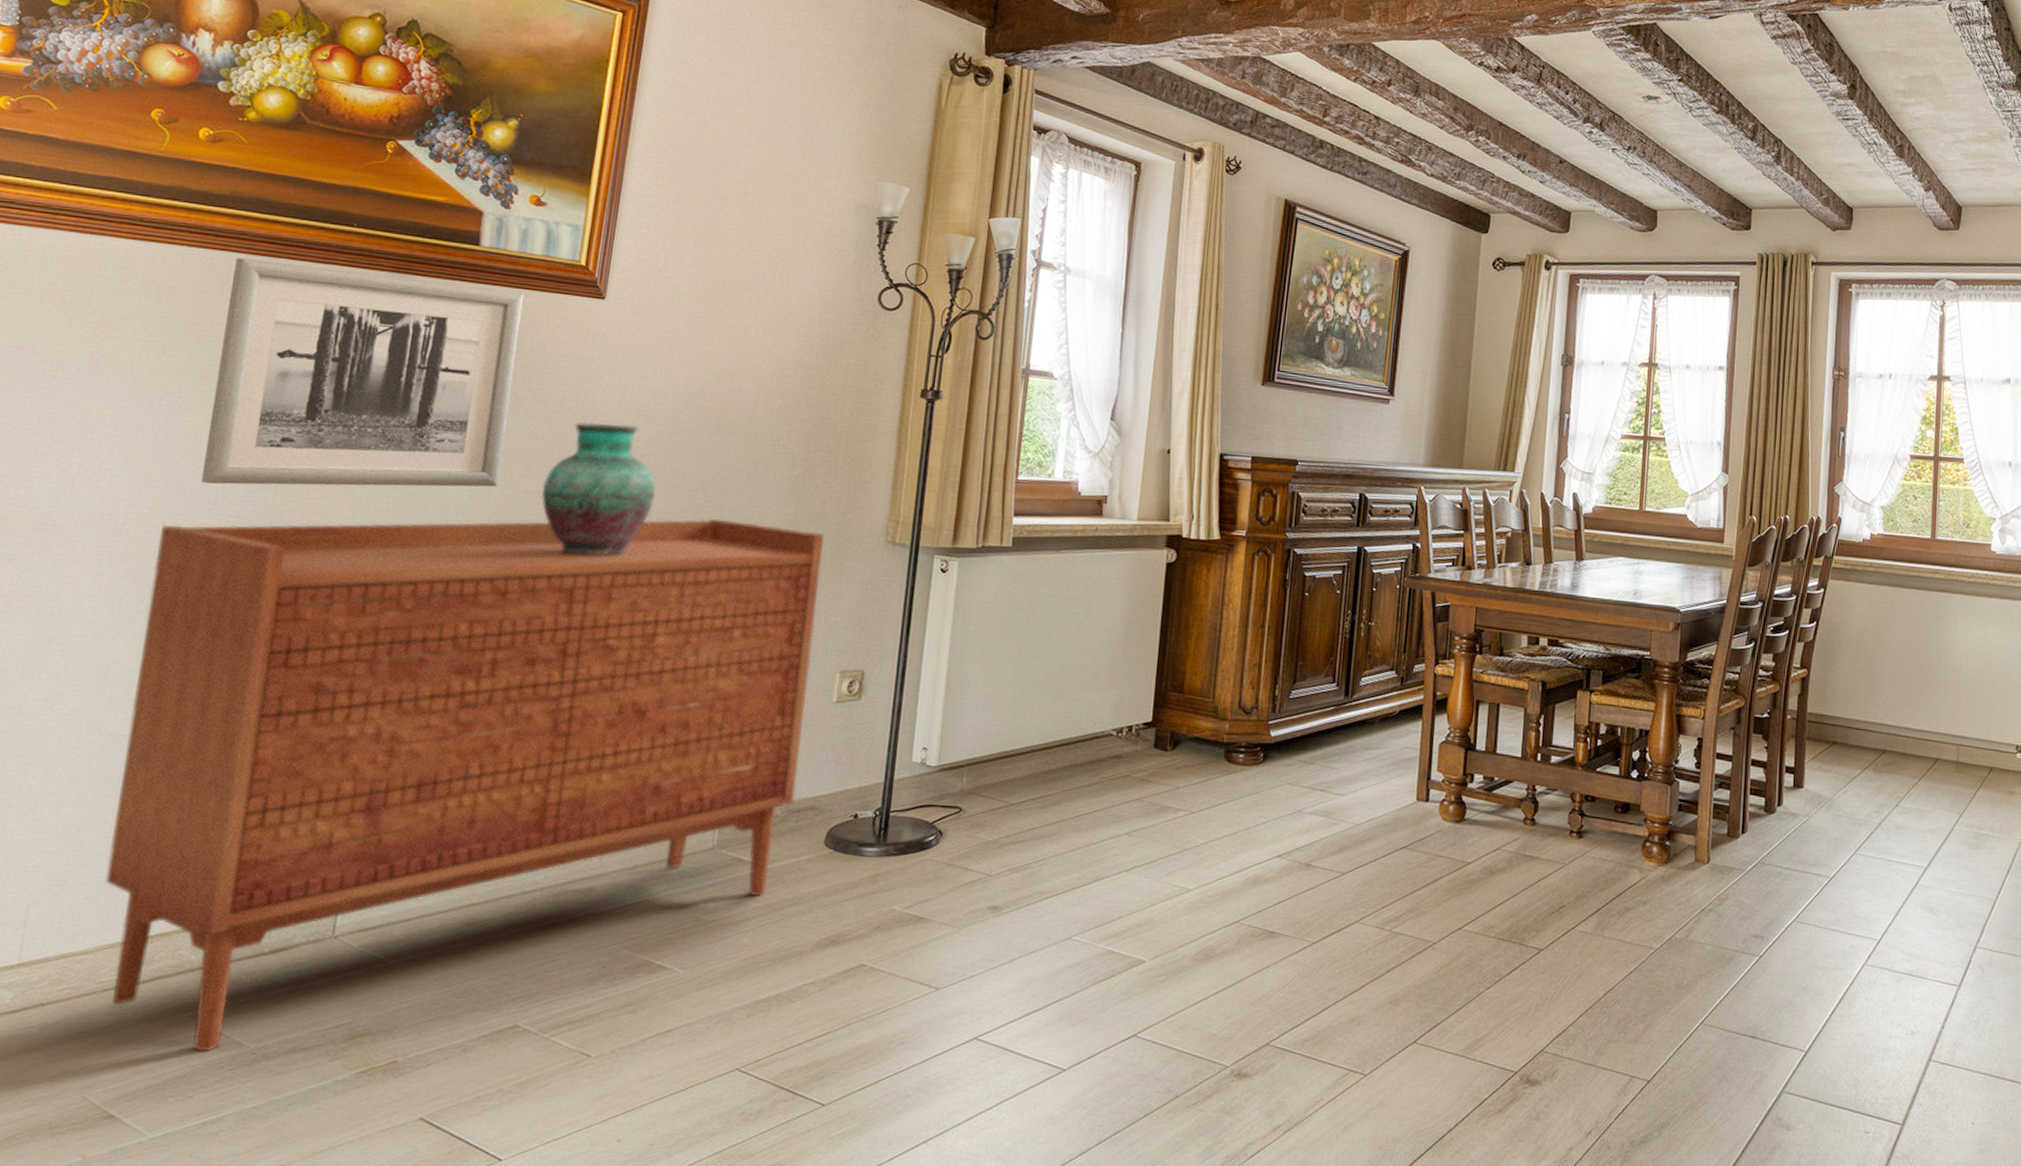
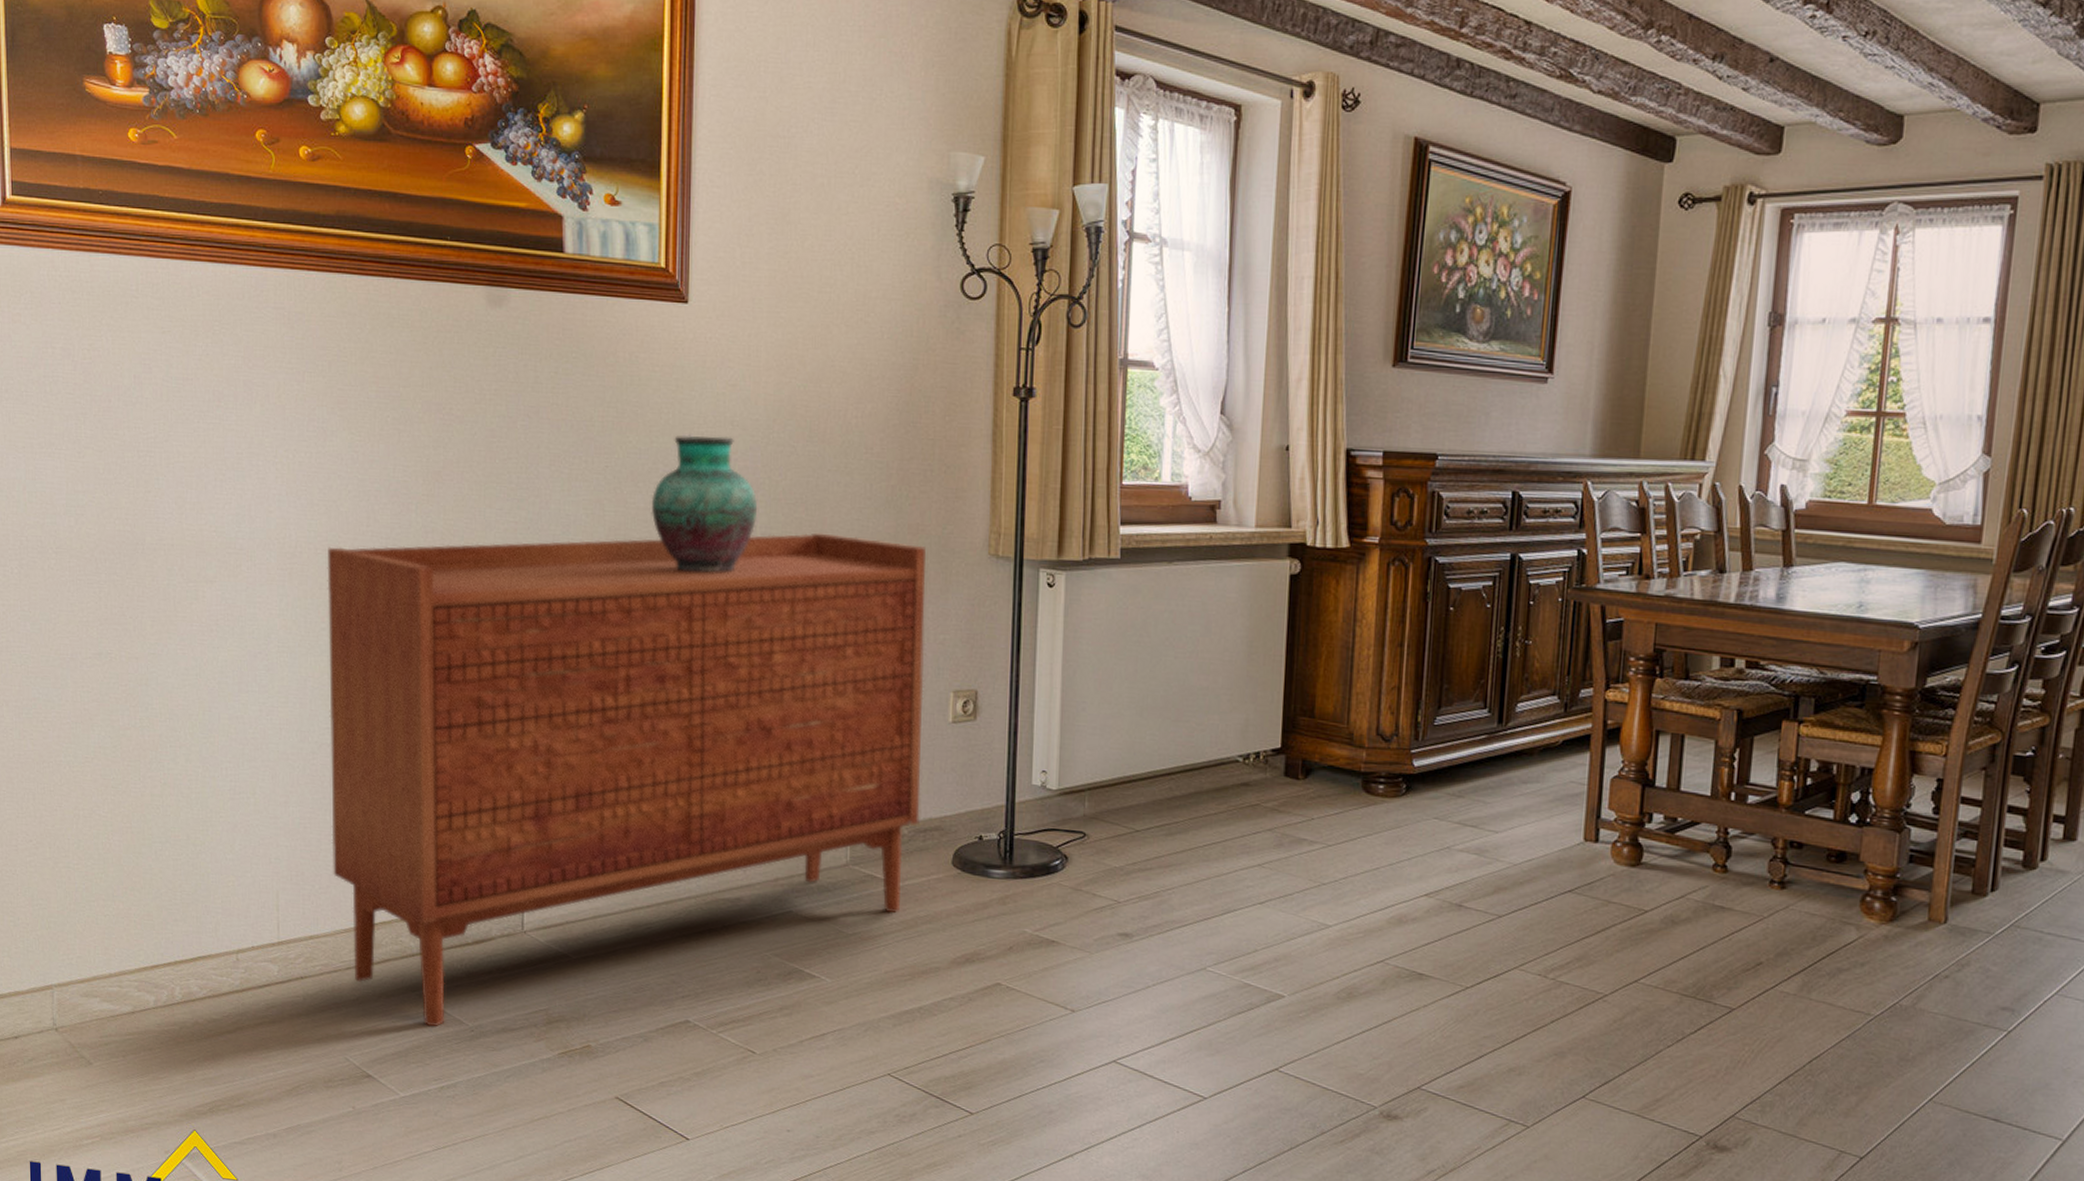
wall art: present [201,257,523,487] -> none [349,279,612,508]

